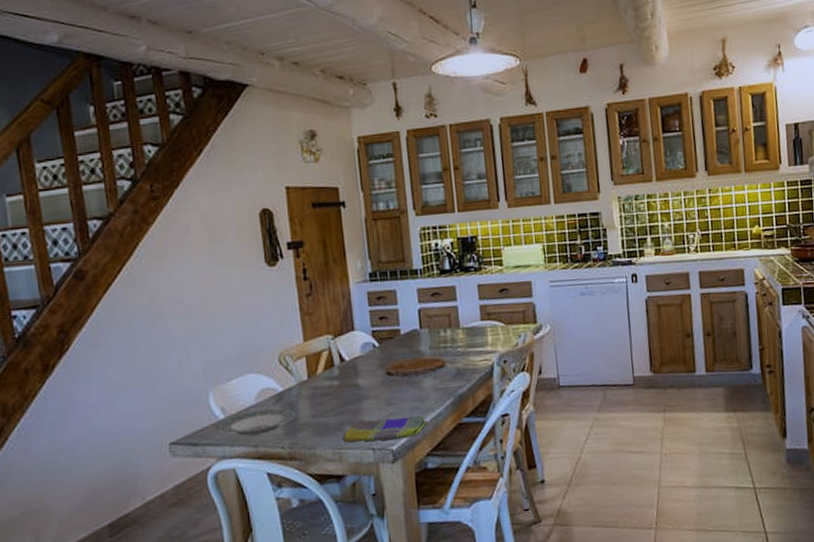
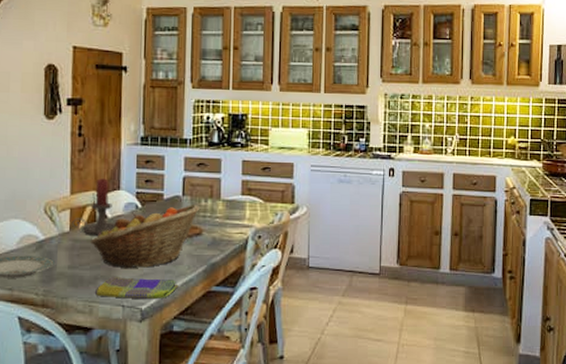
candle holder: none [308,321,355,381] -> present [71,178,116,235]
fruit basket: none [331,335,440,411] -> present [91,203,201,269]

